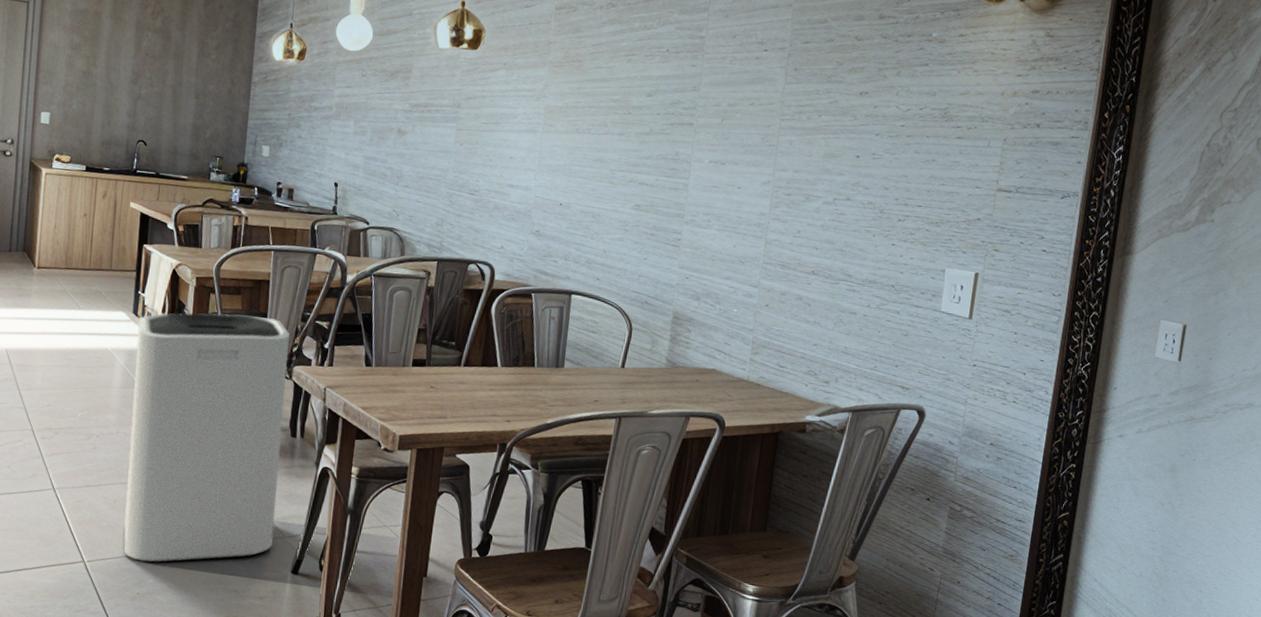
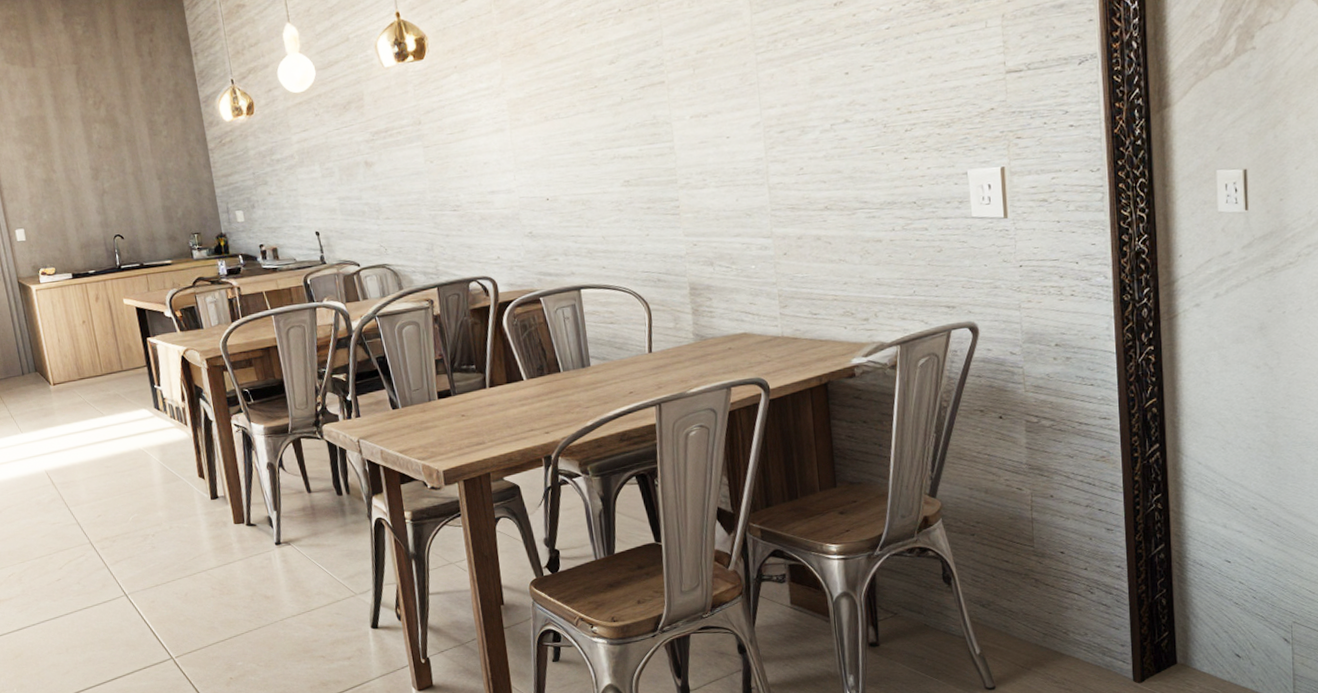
trash can: present [124,312,291,563] -> none [161,382,347,647]

